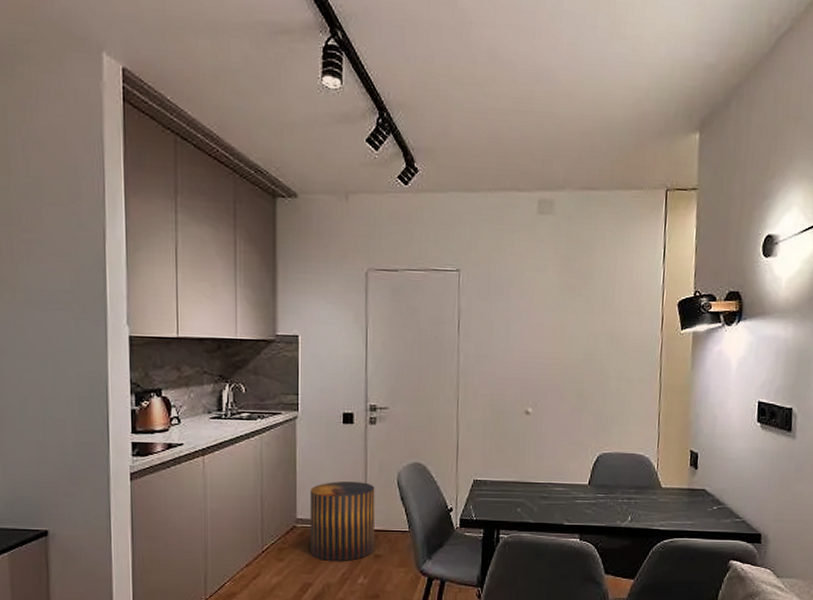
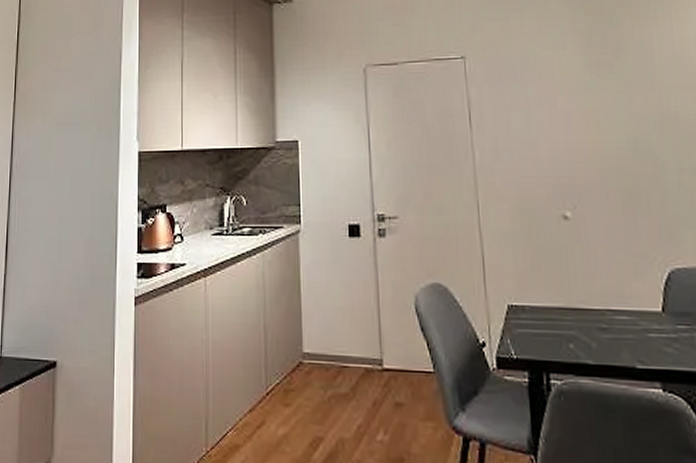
stool: present [310,481,375,561] -> none [317,306,395,410]

